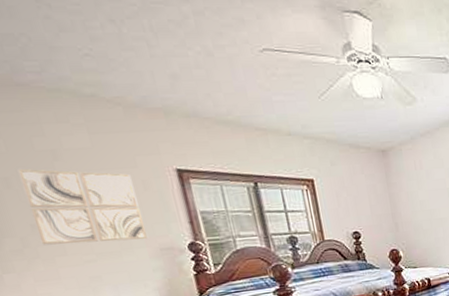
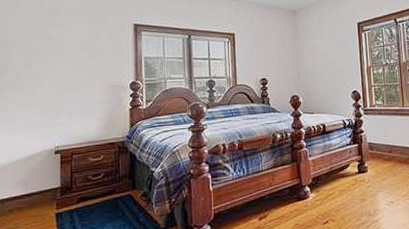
wall art: present [18,168,147,245] -> none [29,22,102,79]

